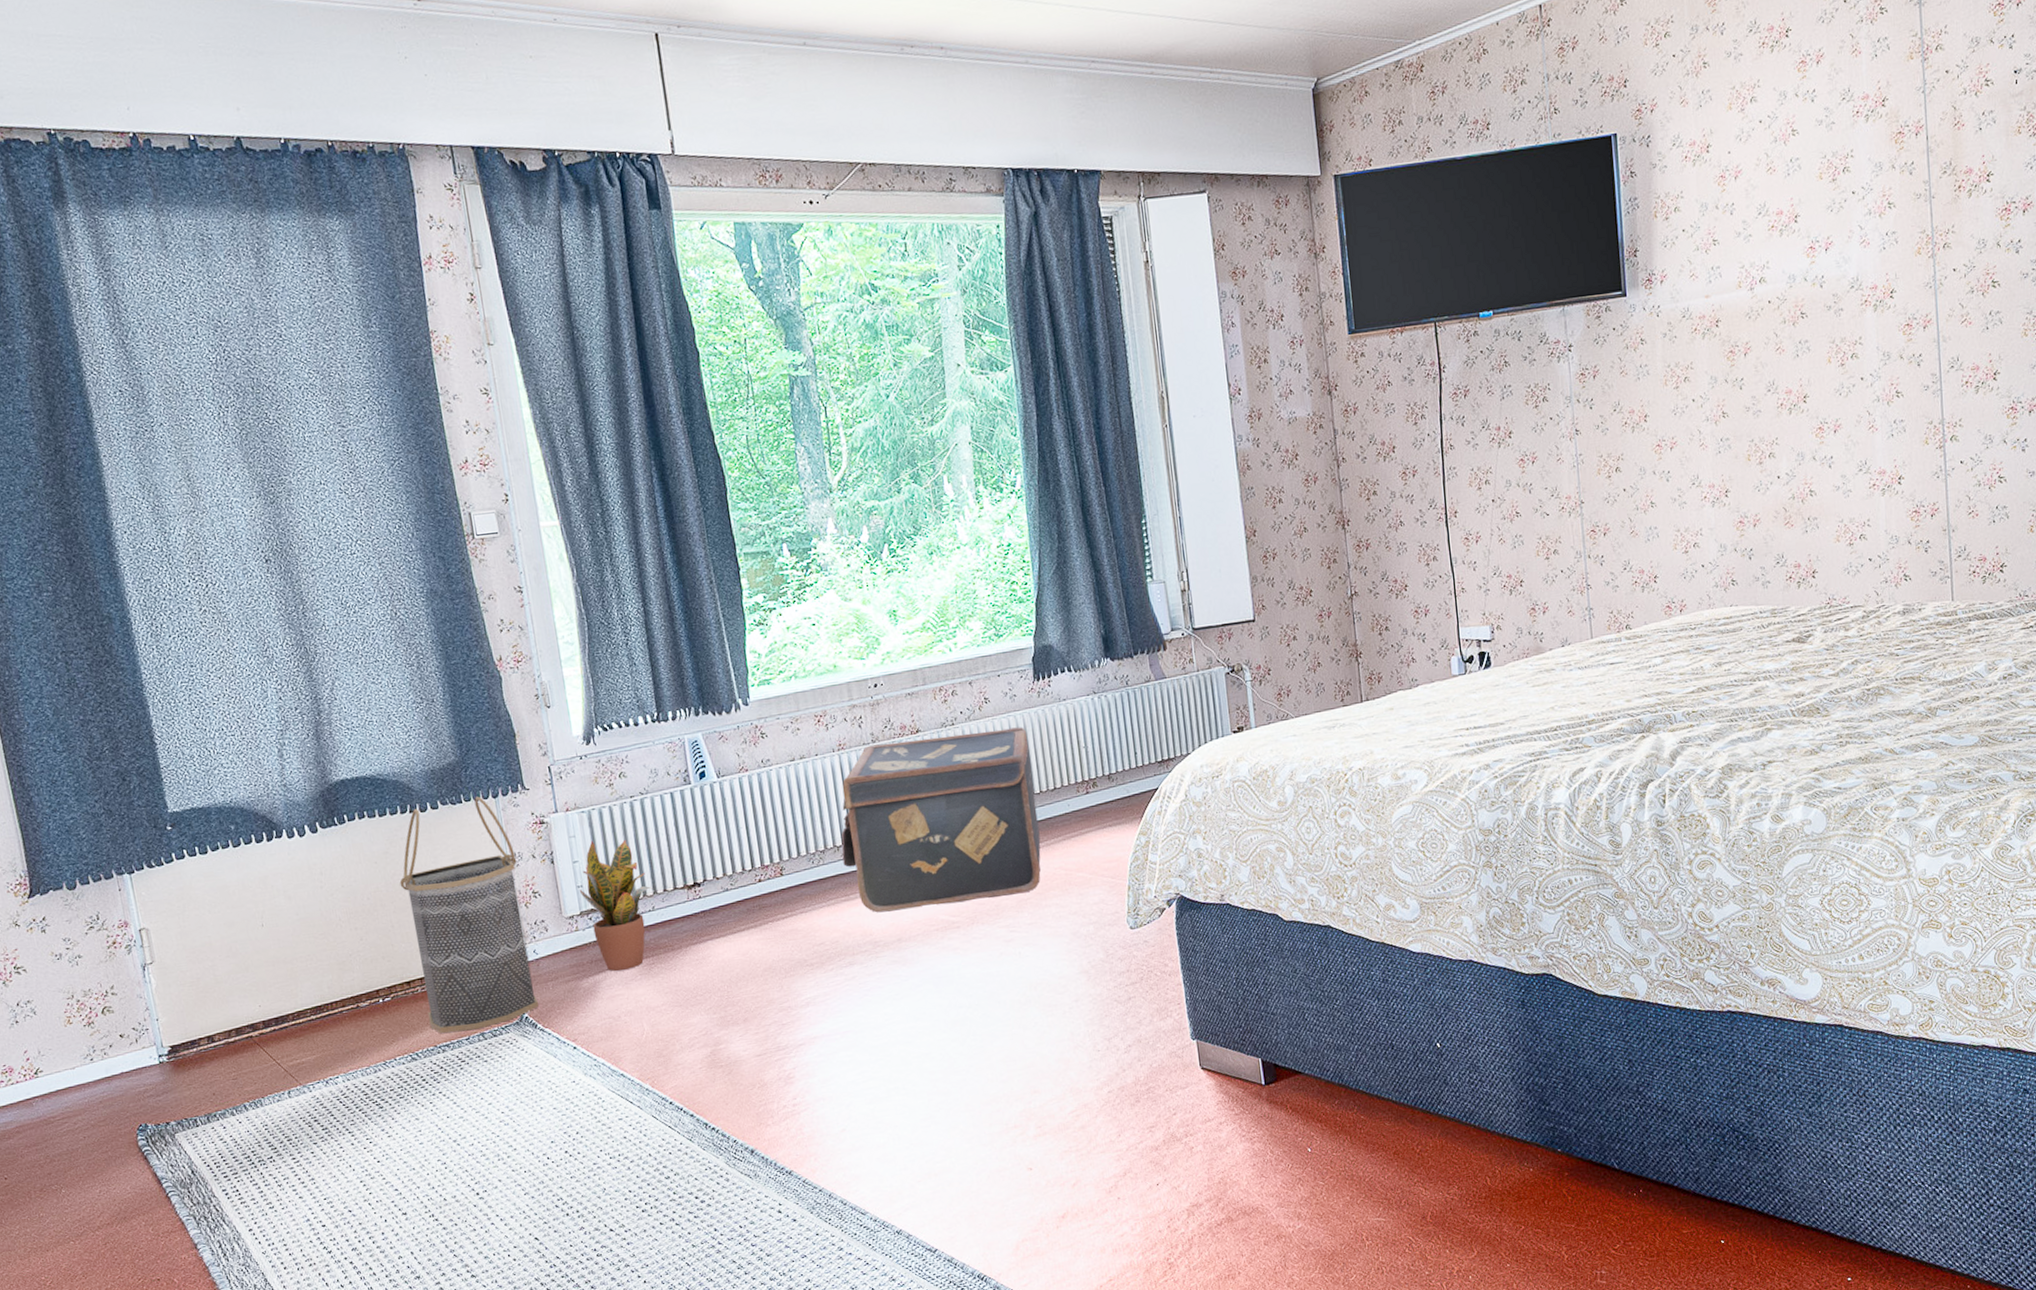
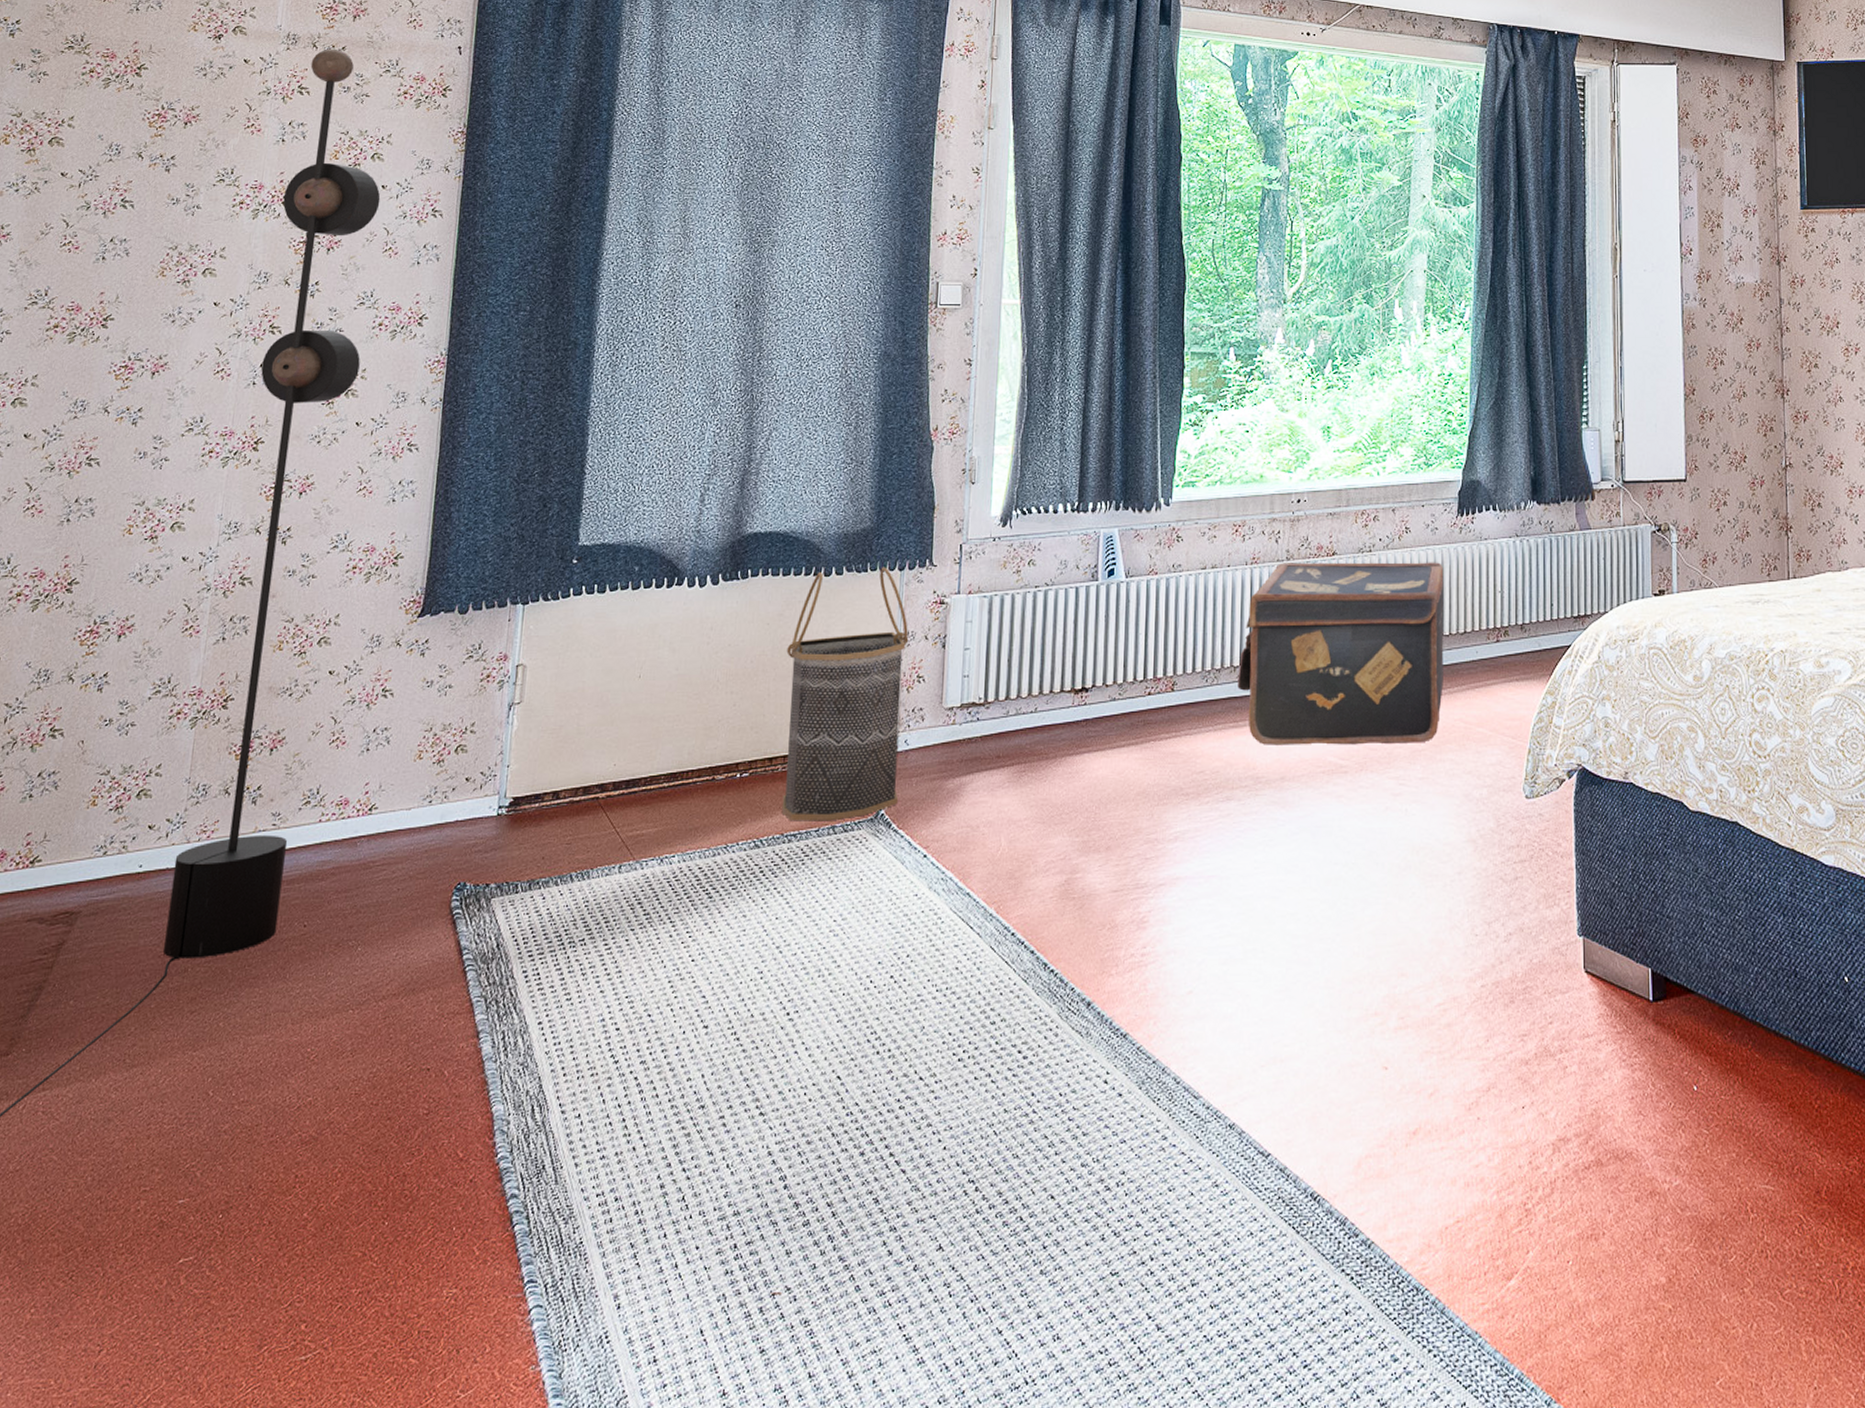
potted plant: present [579,840,653,971] -> none [964,628,1039,774]

